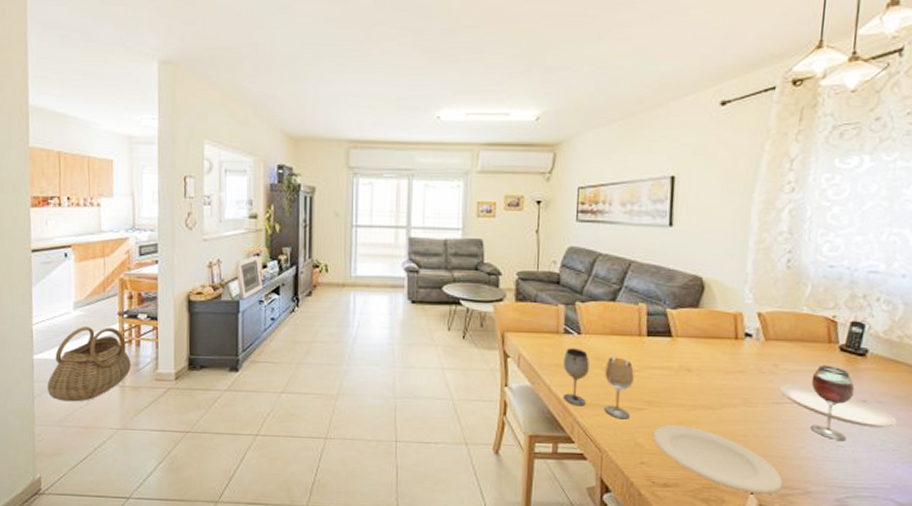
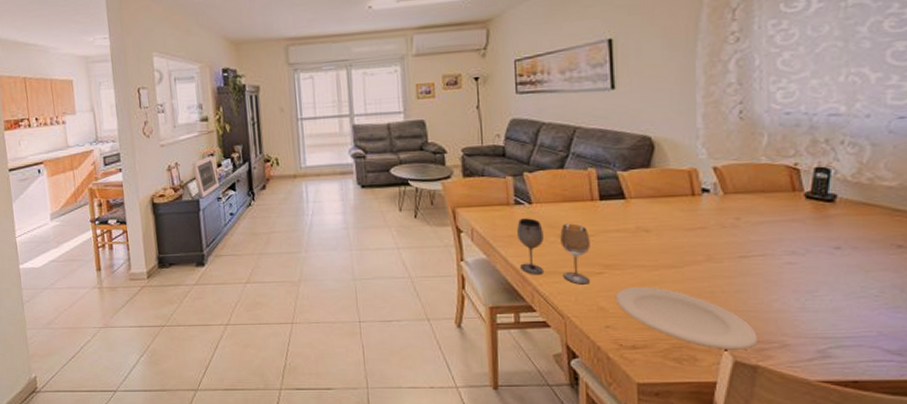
basket: present [47,327,131,402] -> none [34,234,107,306]
plate: present [779,384,896,427] -> none [744,236,875,274]
wineglass: present [811,365,855,441] -> none [778,214,827,291]

